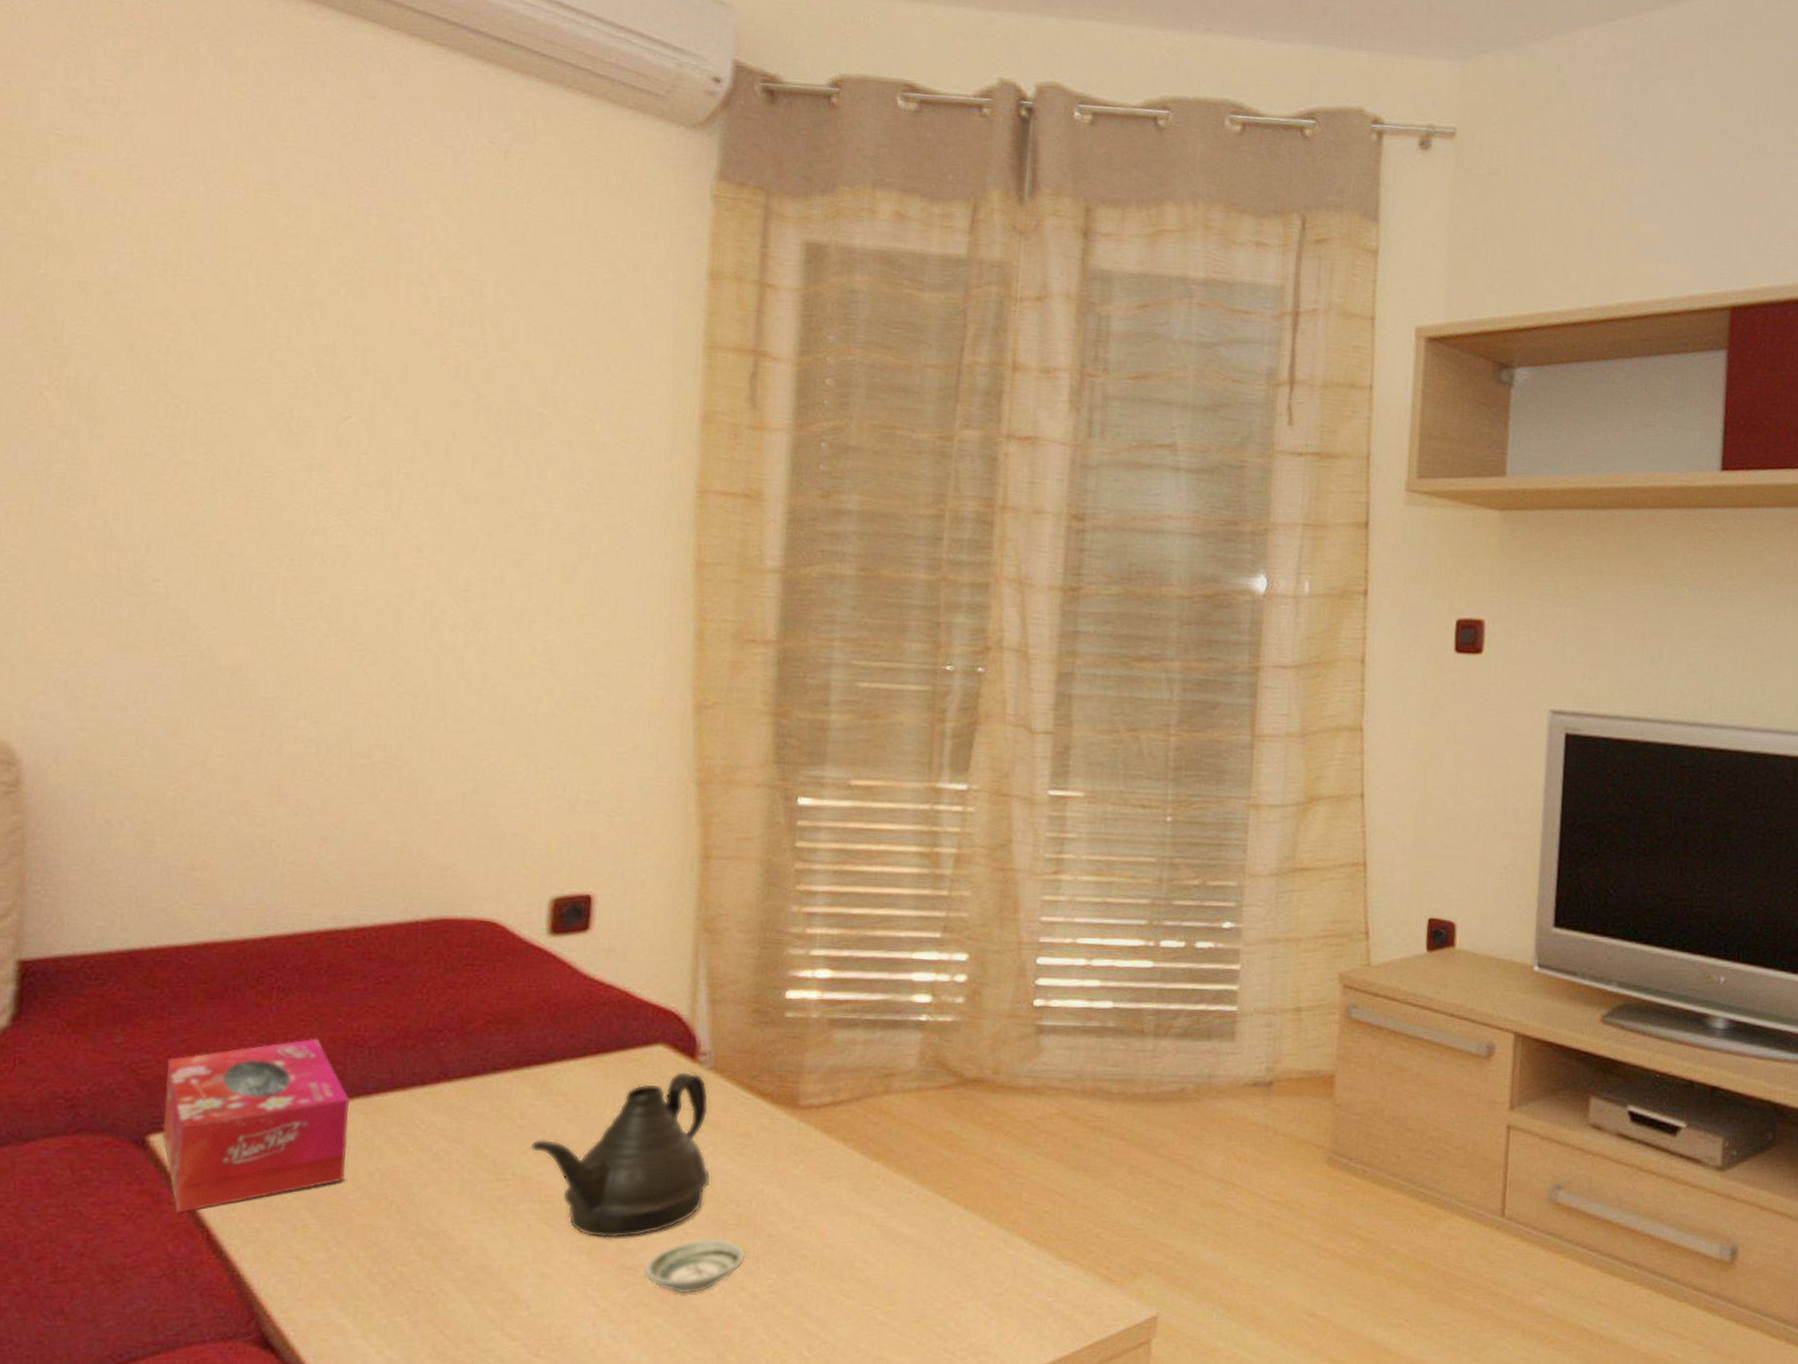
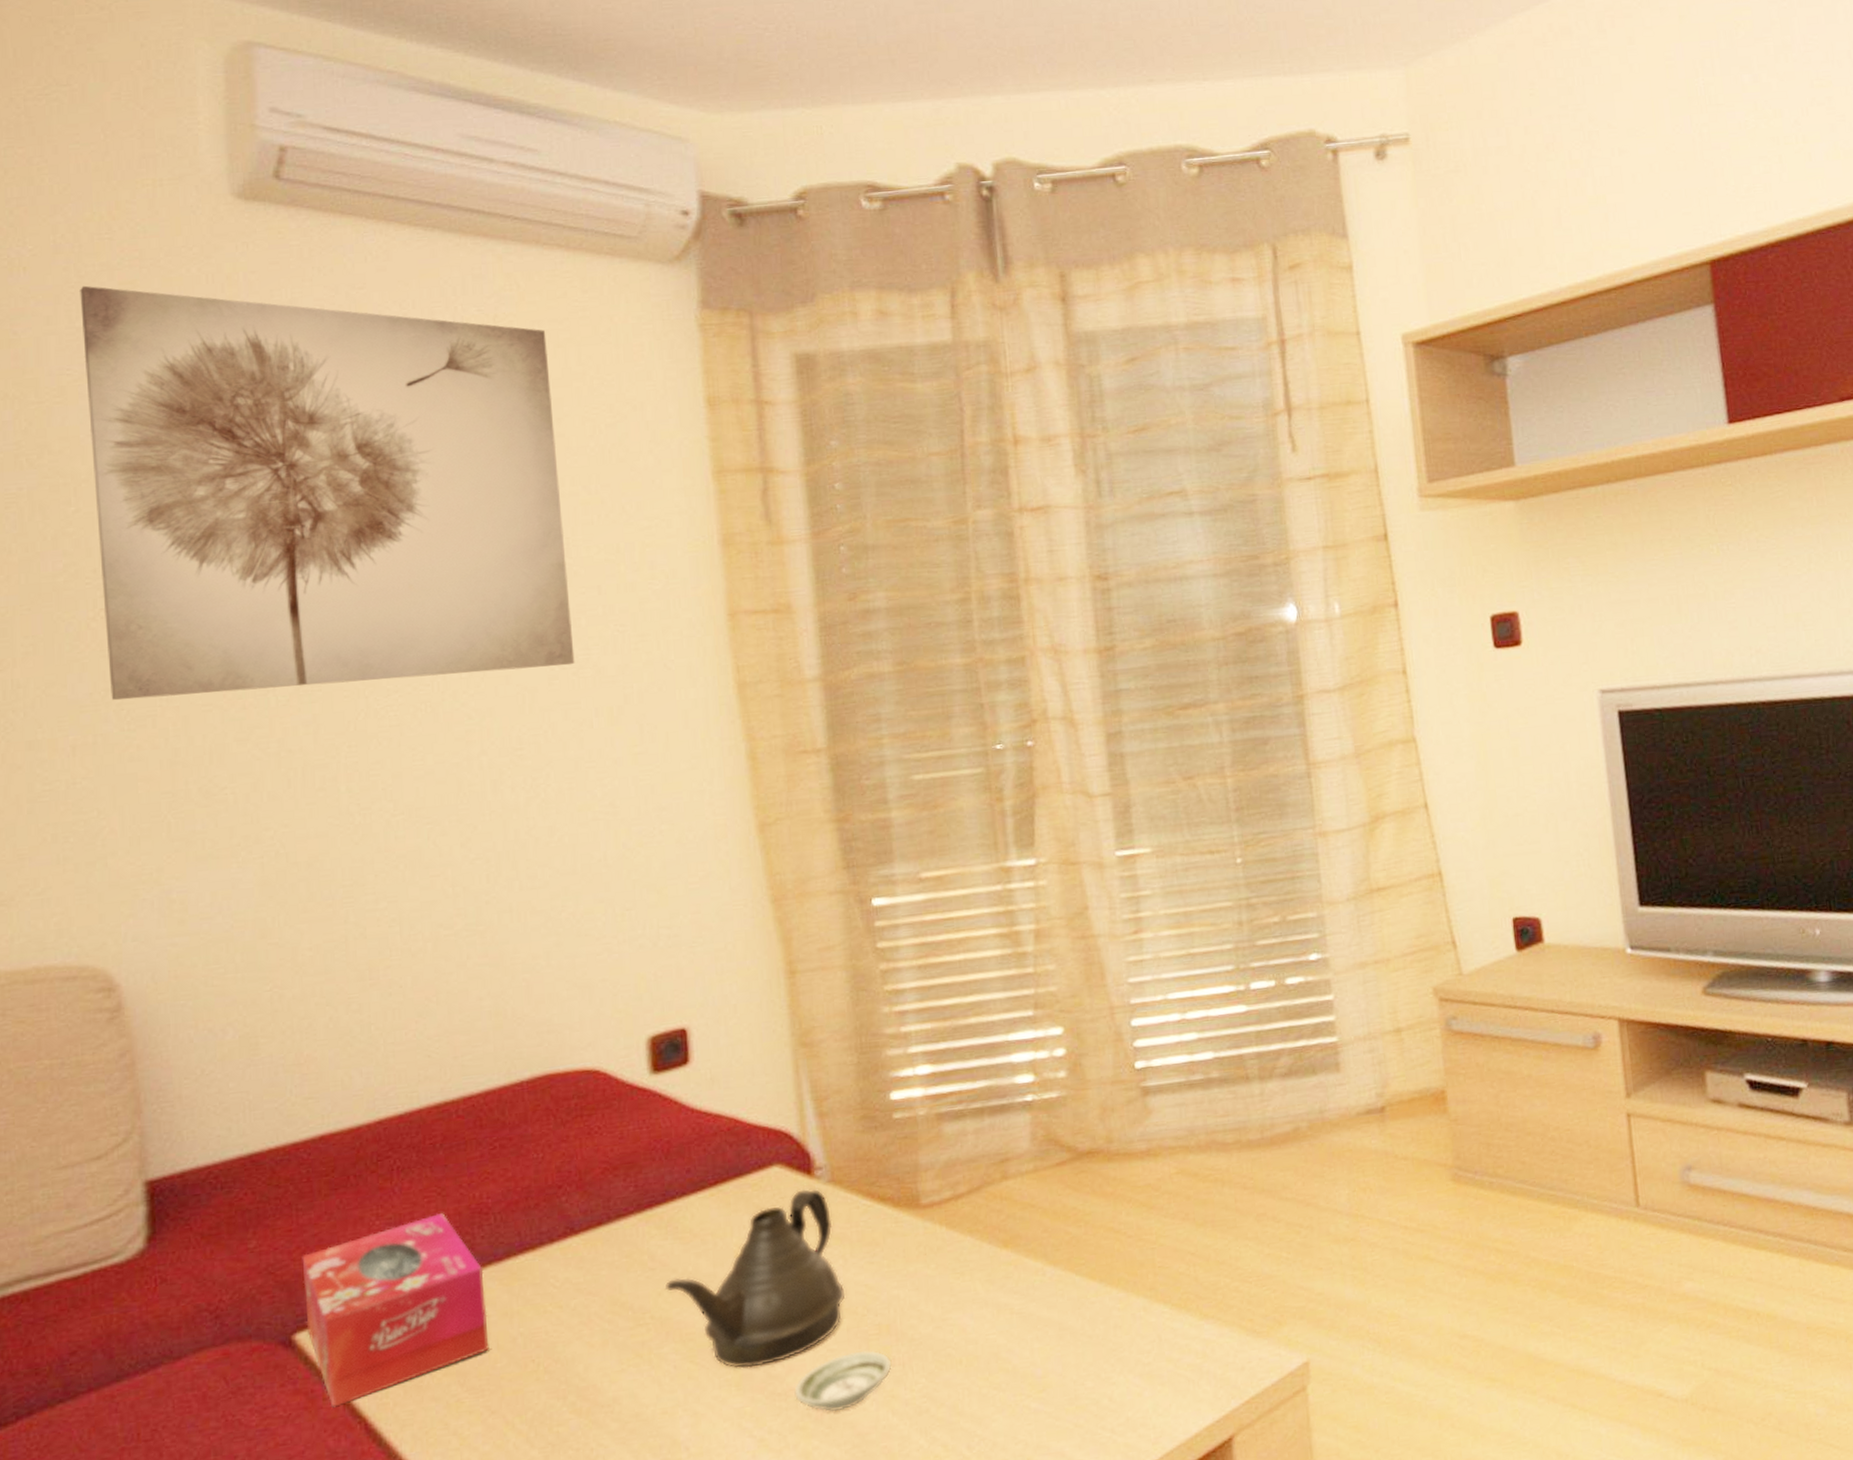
wall art: none [53,45,556,516] -> present [80,285,575,700]

